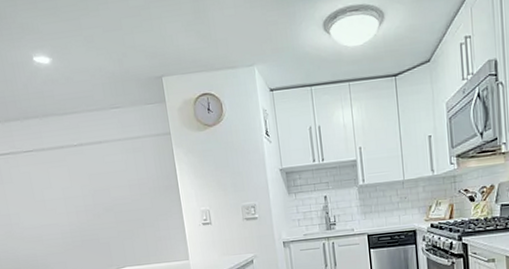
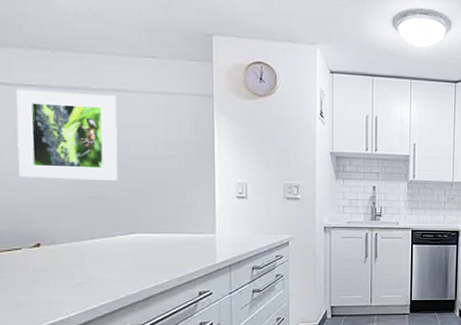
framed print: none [20,148,105,231] -> present [16,88,118,182]

